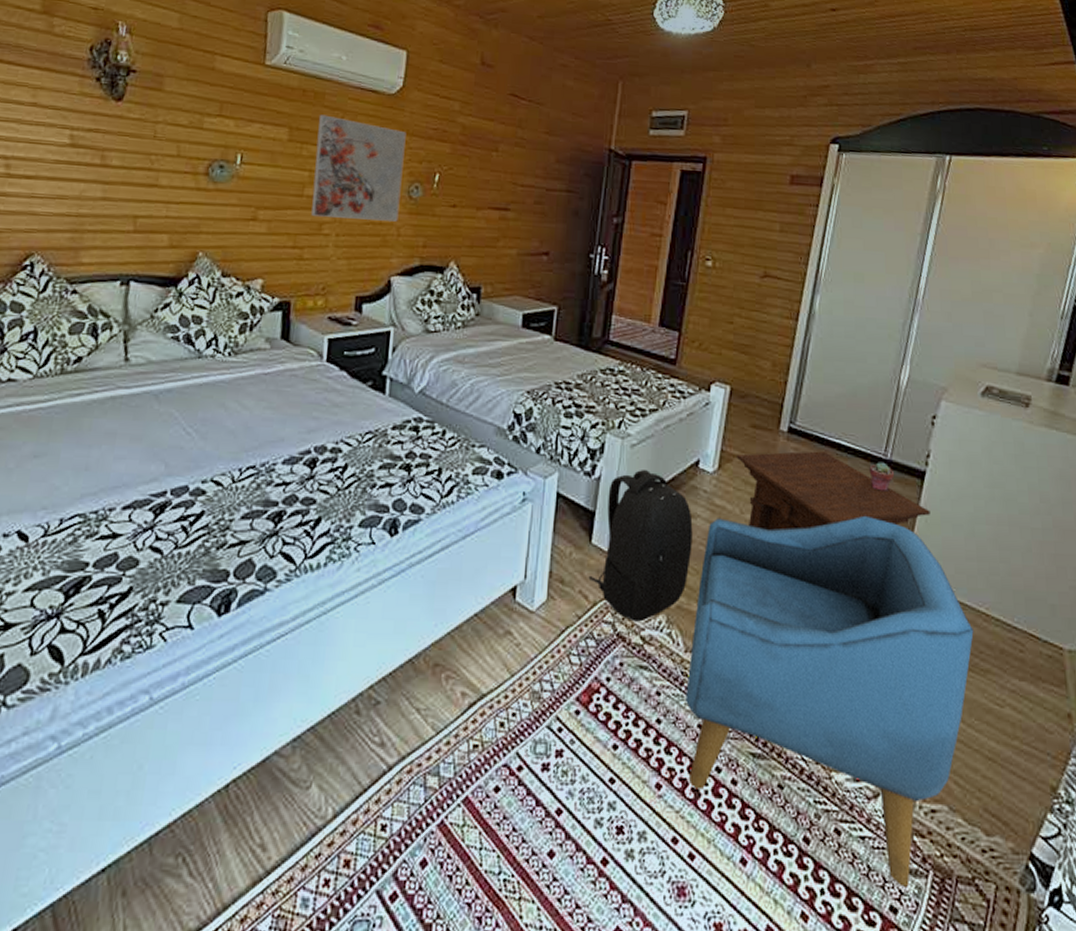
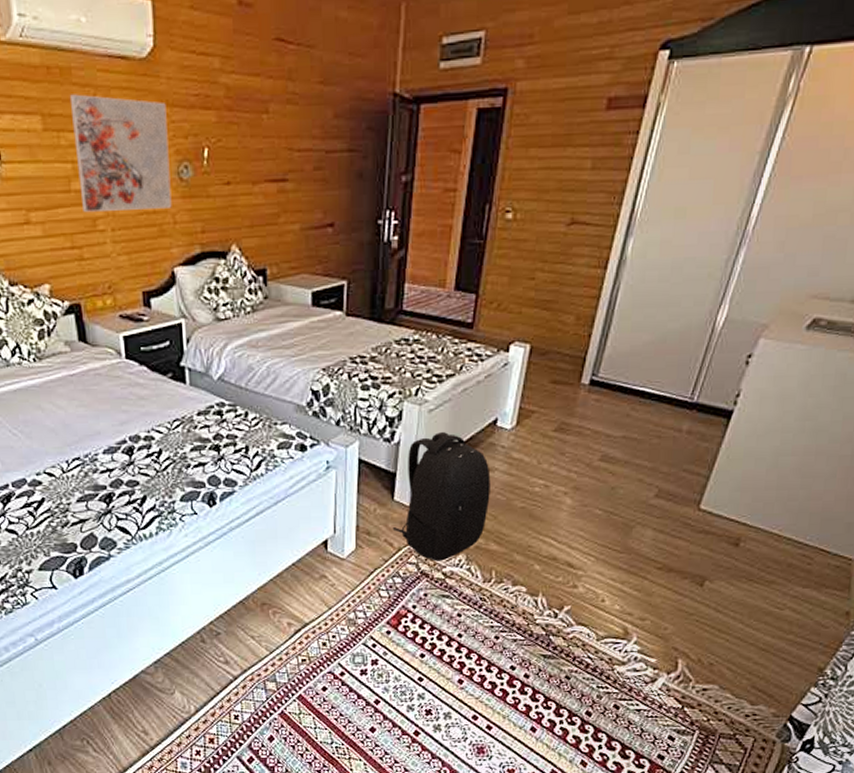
armchair: present [686,515,974,887] -> none [484,456,764,742]
side table: present [736,451,930,532] -> none [534,400,733,478]
potted succulent: present [869,462,895,491] -> none [673,405,700,433]

